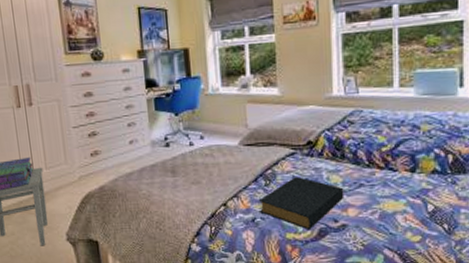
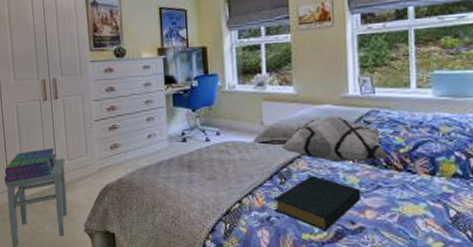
decorative pillow: none [265,117,373,163] -> present [281,116,391,163]

